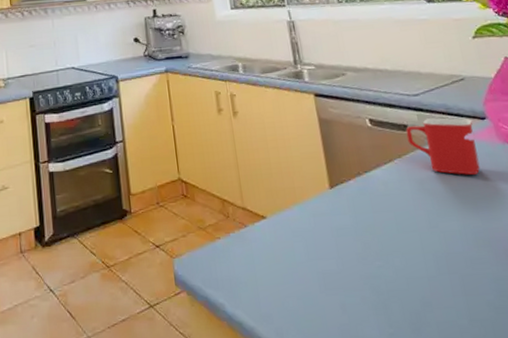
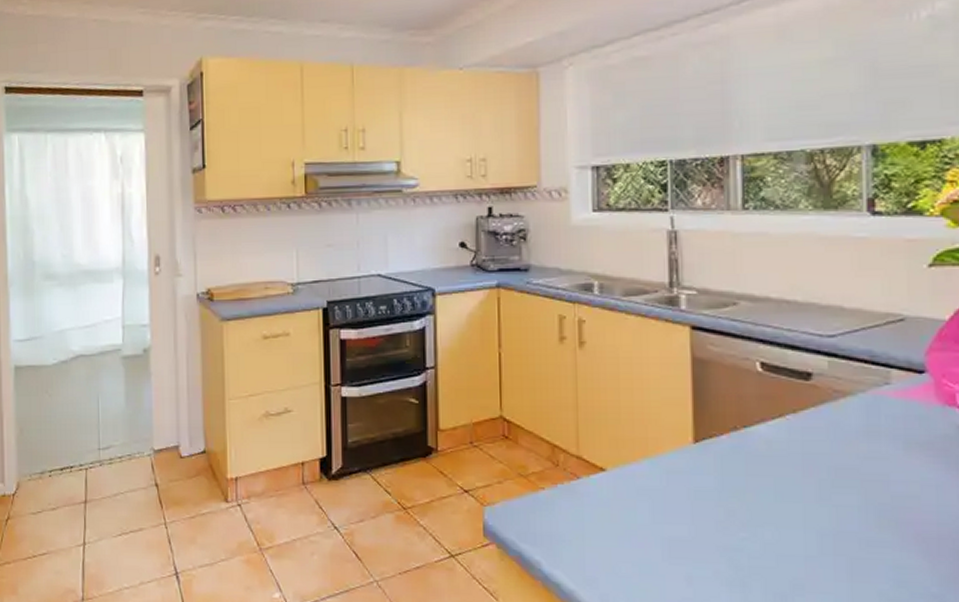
mug: present [405,118,480,175] -> none [808,367,904,441]

